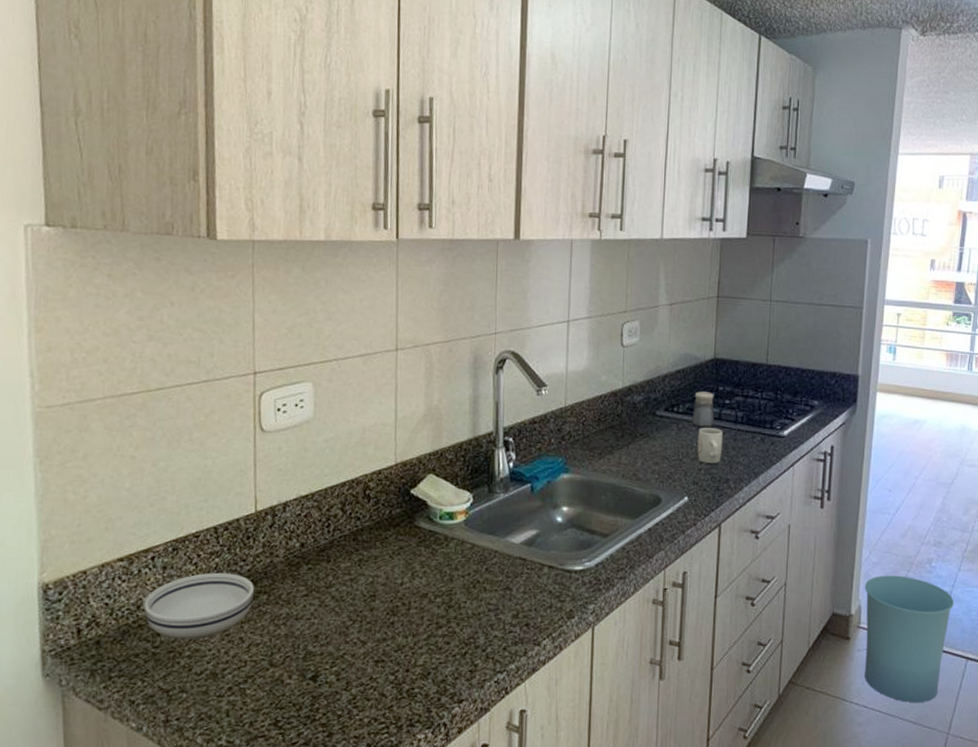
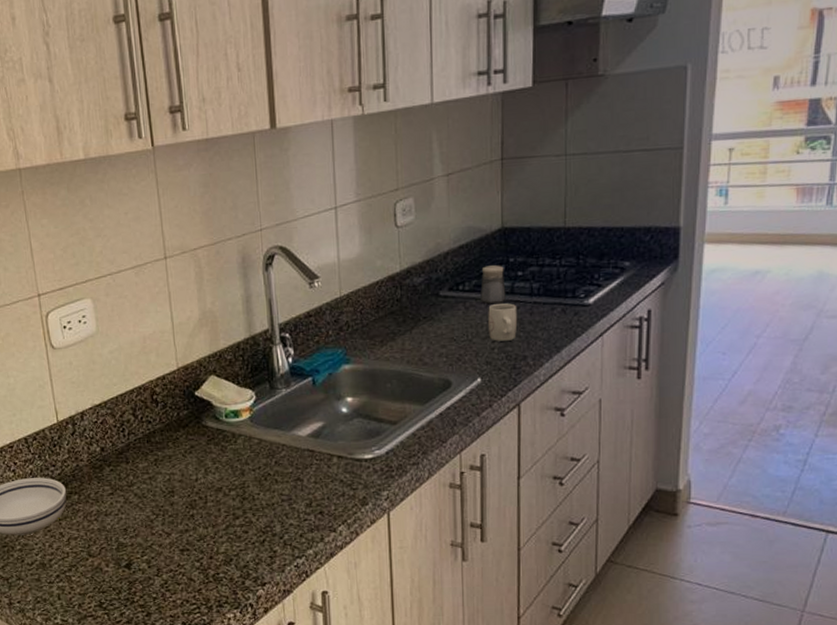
waste bin: present [864,575,954,702] -> none [694,445,809,579]

